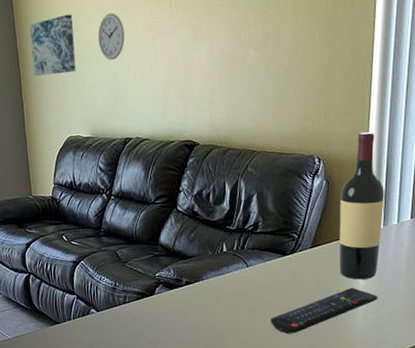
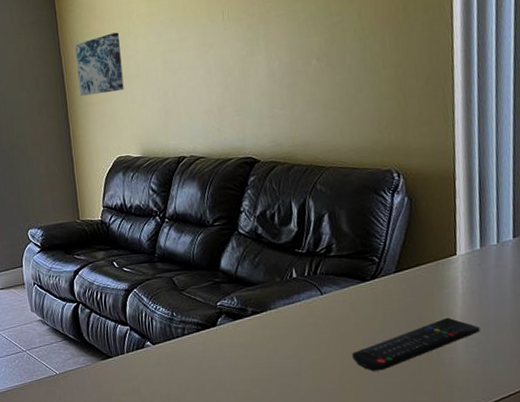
wall clock: present [98,13,125,60] -> none [146,29,175,77]
wine bottle: present [339,131,385,280] -> none [426,142,480,309]

